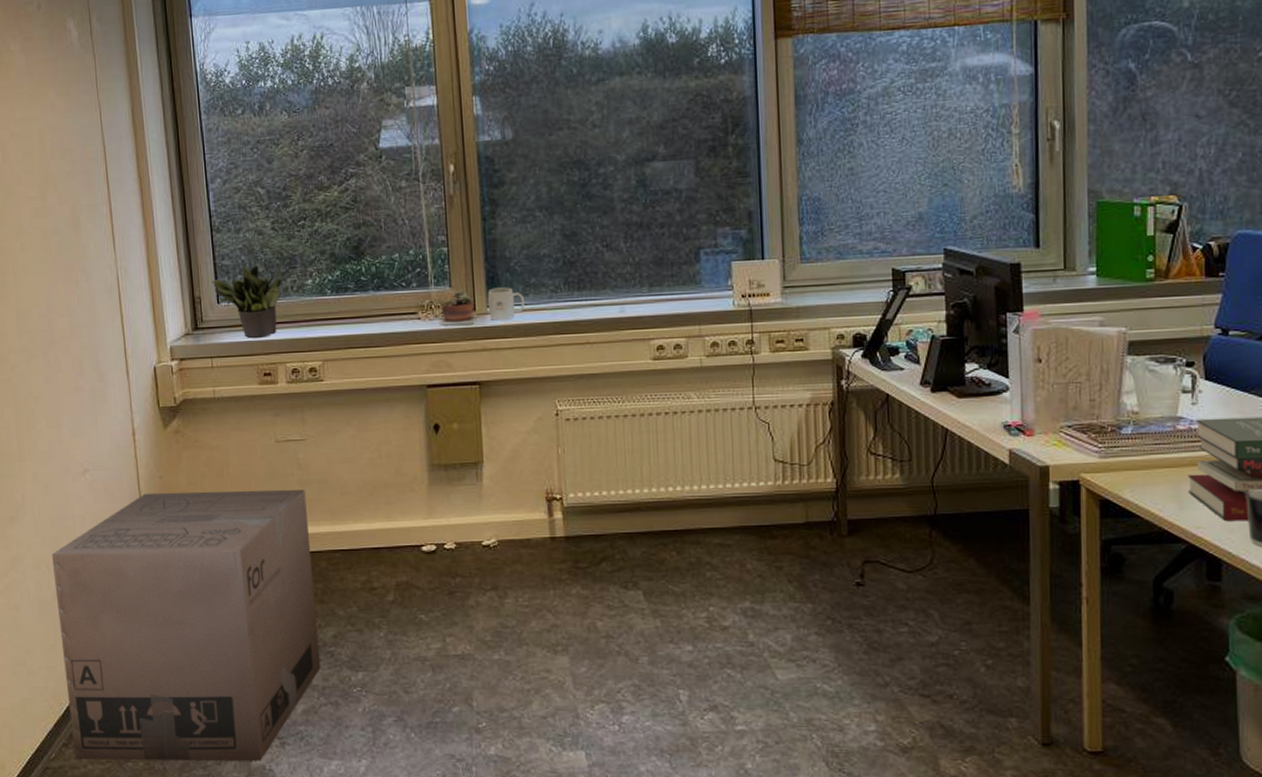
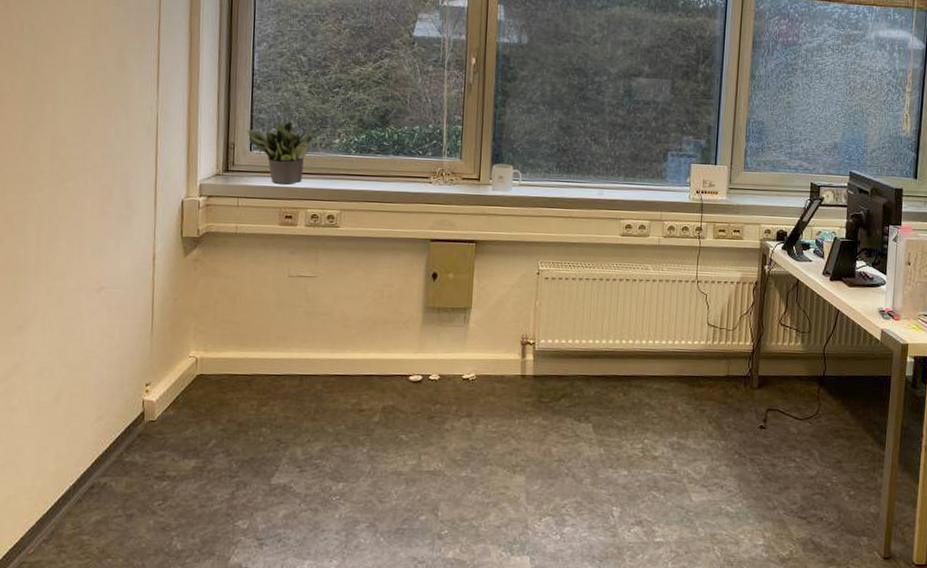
cardboard box: present [51,489,321,761] -> none [54,312,311,560]
succulent plant: present [439,289,478,326] -> none [447,162,481,192]

